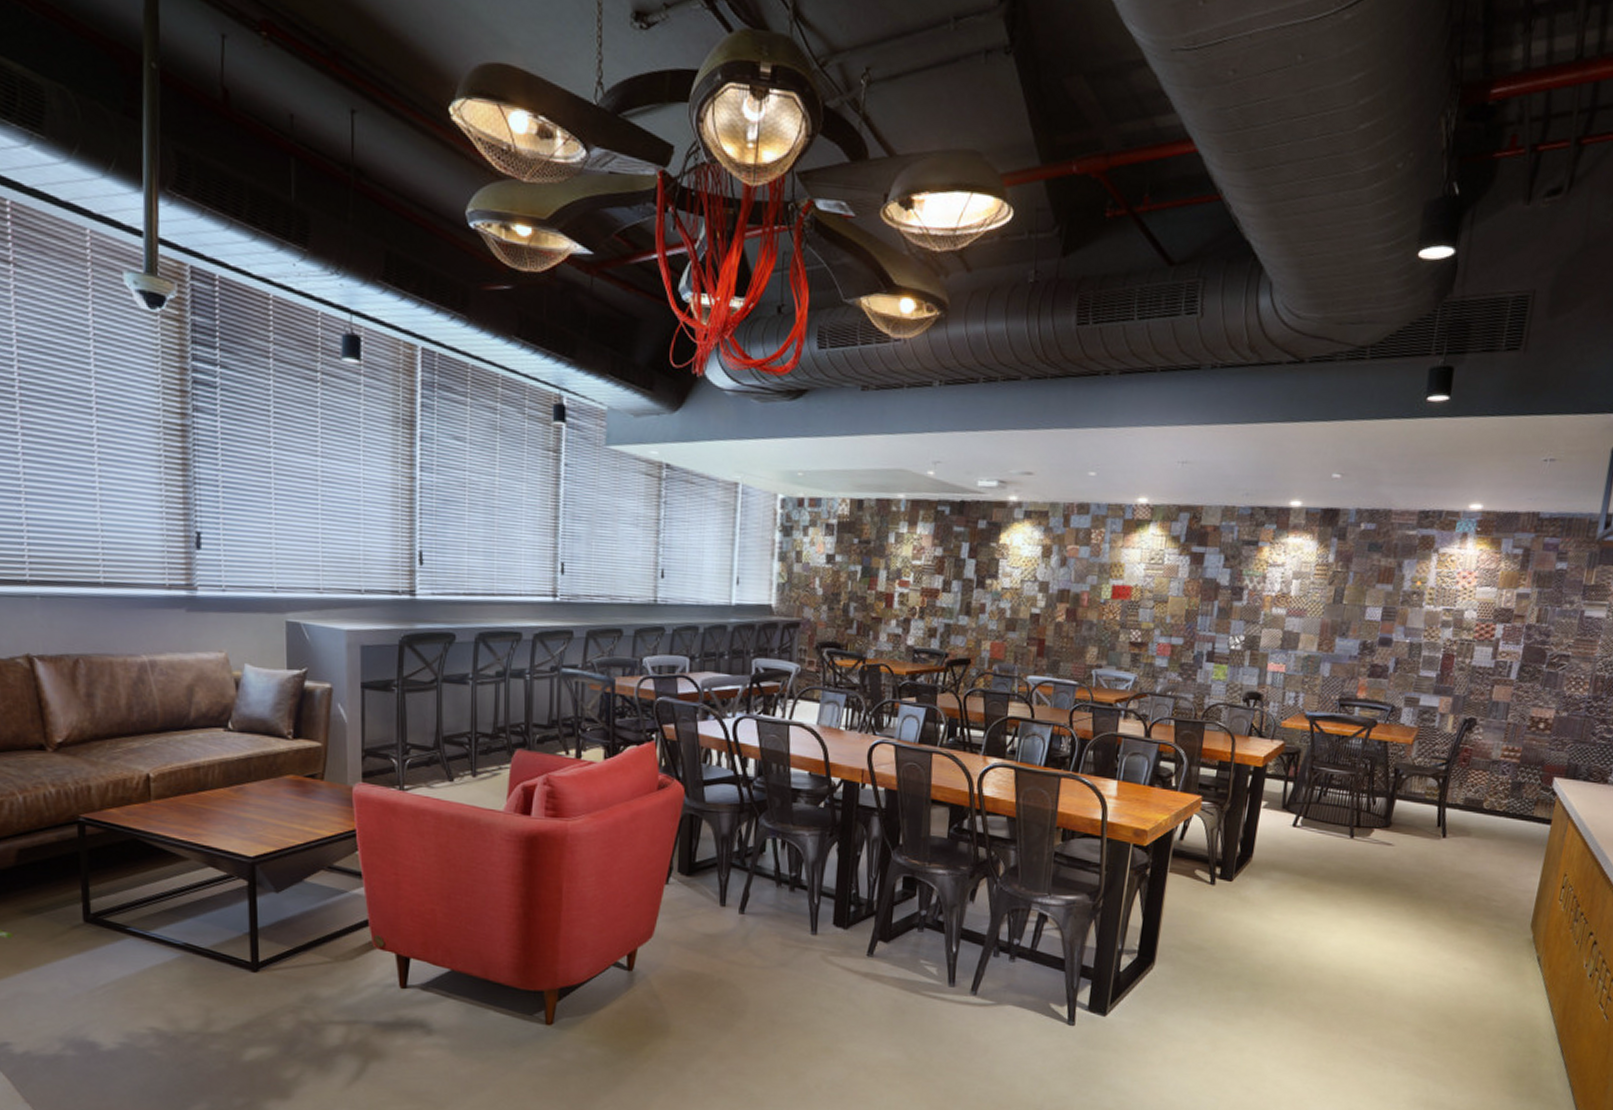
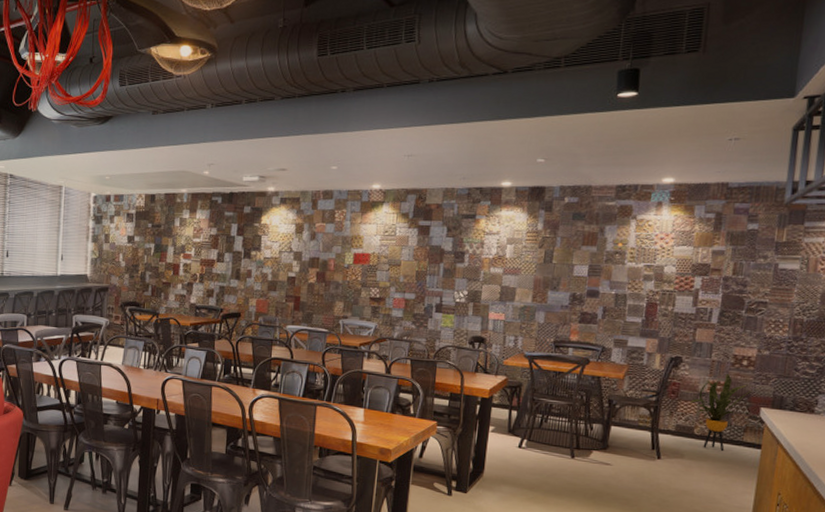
house plant: none [1481,737,1555,827] -> present [689,373,760,451]

